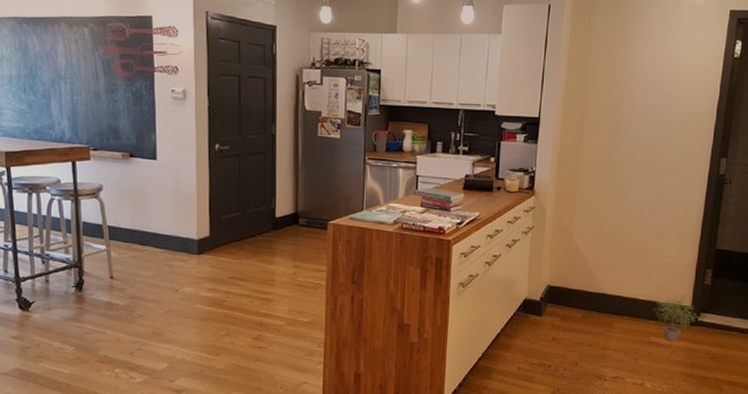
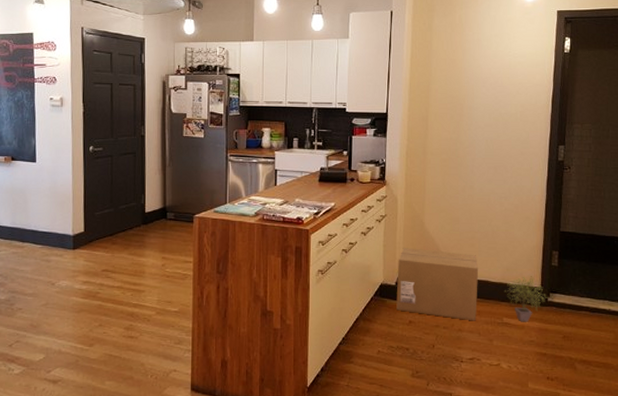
books: present [413,187,464,213] -> none [273,180,320,203]
box: none [540,262,628,340] -> present [396,248,479,321]

